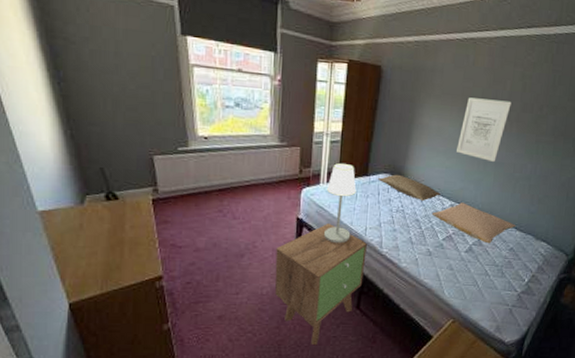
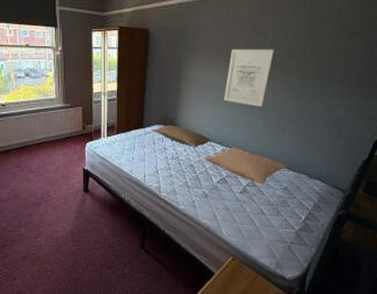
nightstand: present [275,222,367,346] -> none [67,172,147,283]
table lamp: present [324,162,357,244] -> none [108,118,134,190]

